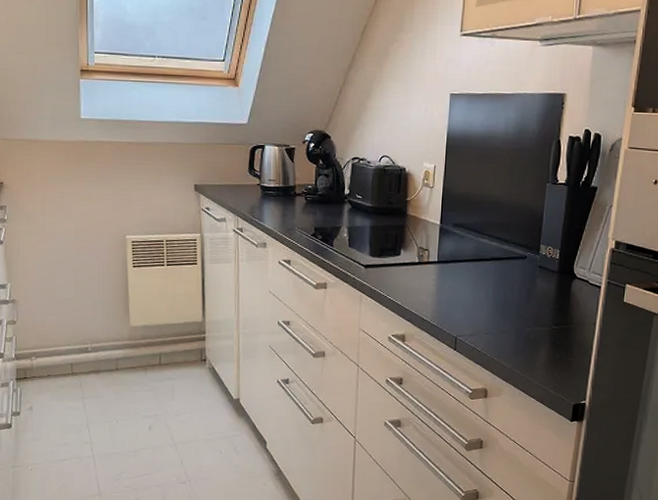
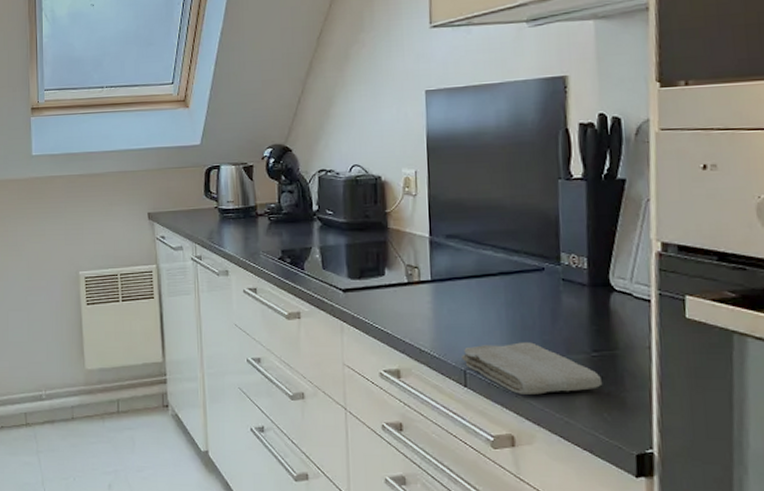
washcloth: none [455,316,558,358] -> present [461,342,603,395]

